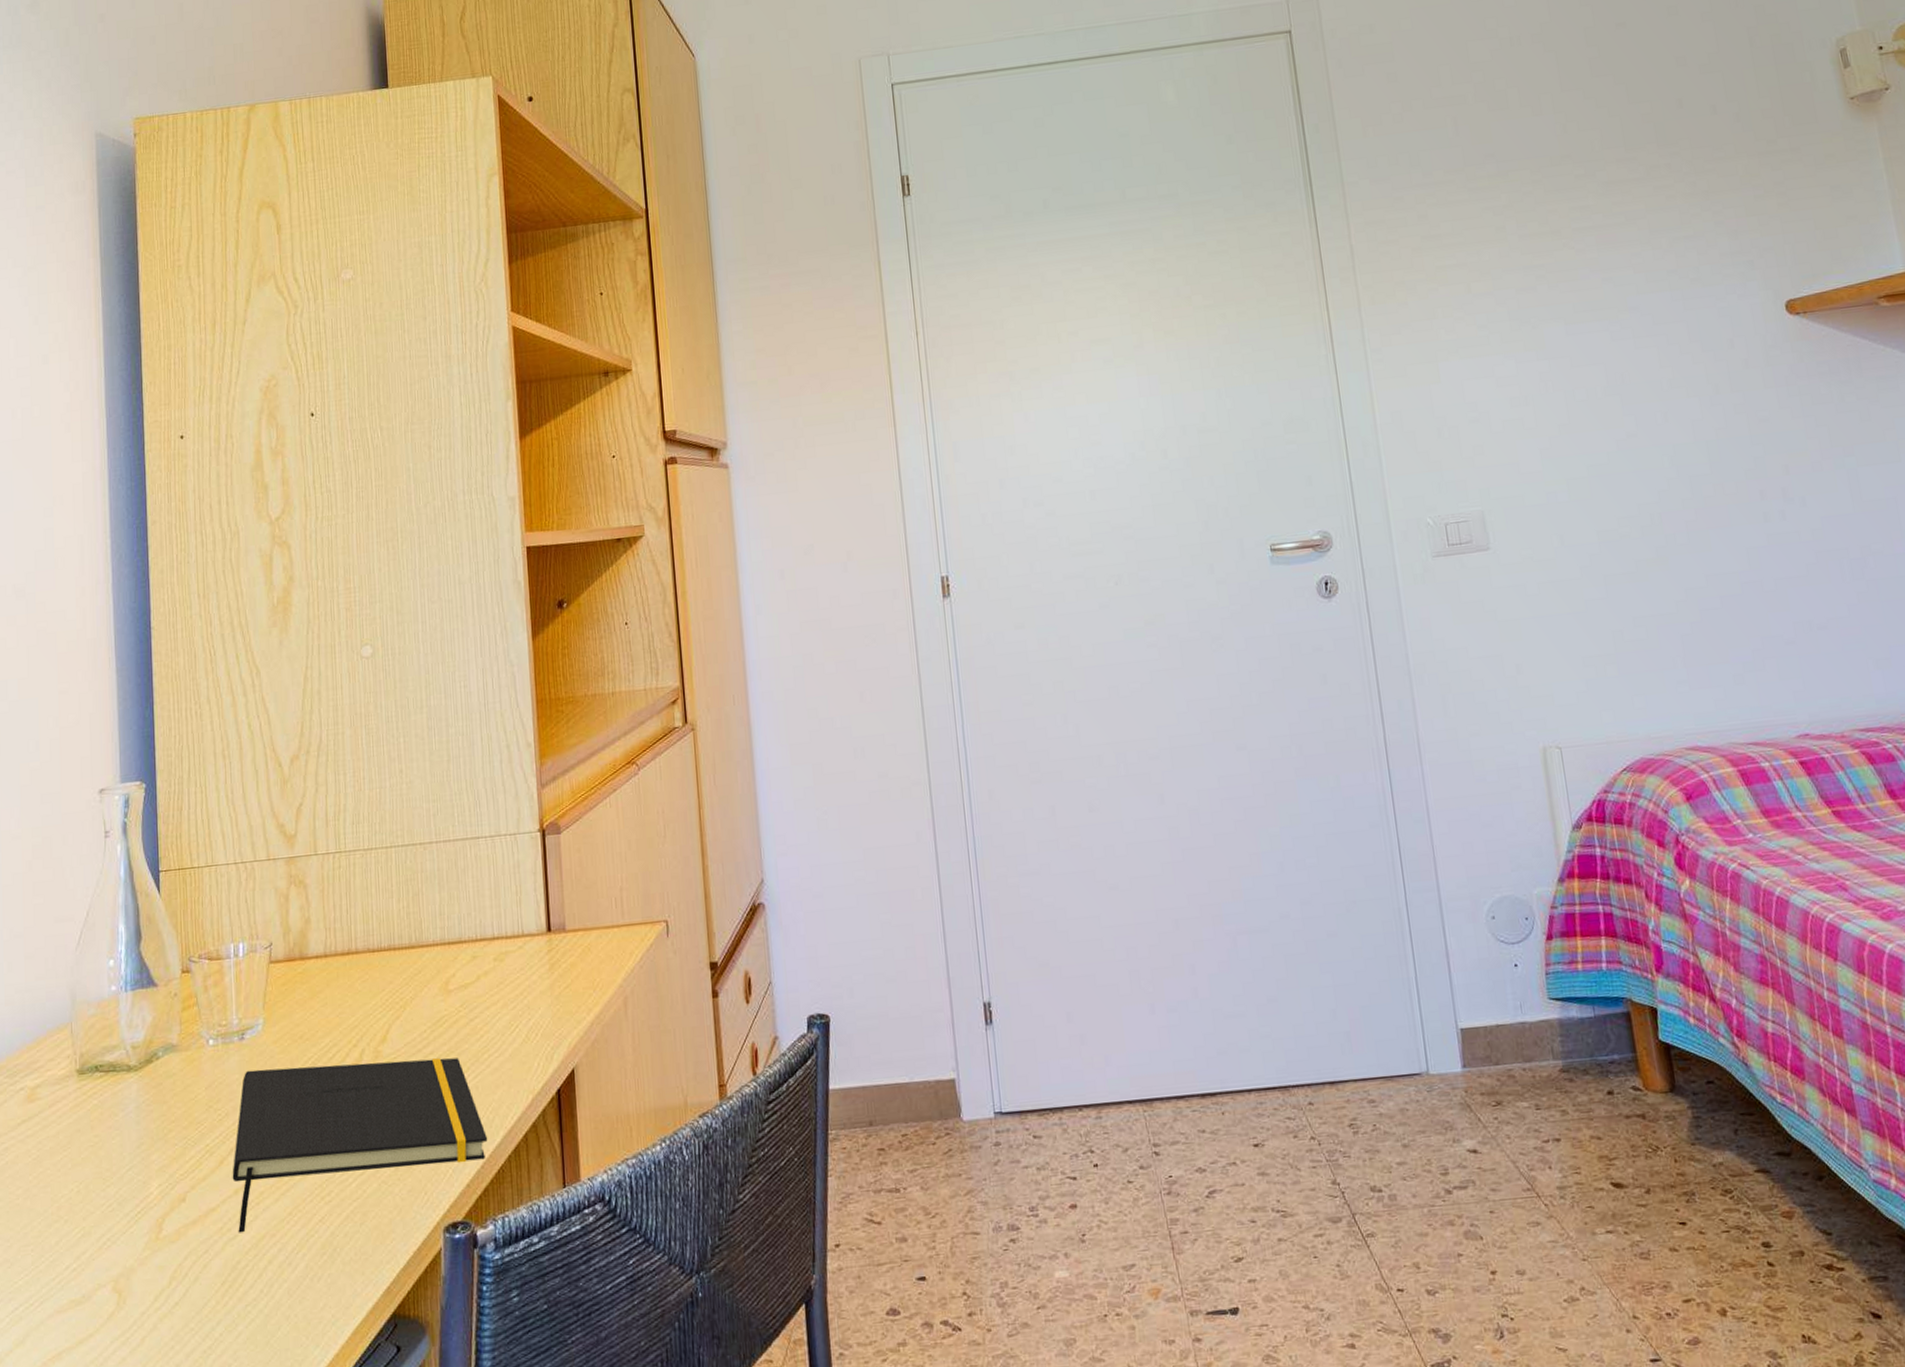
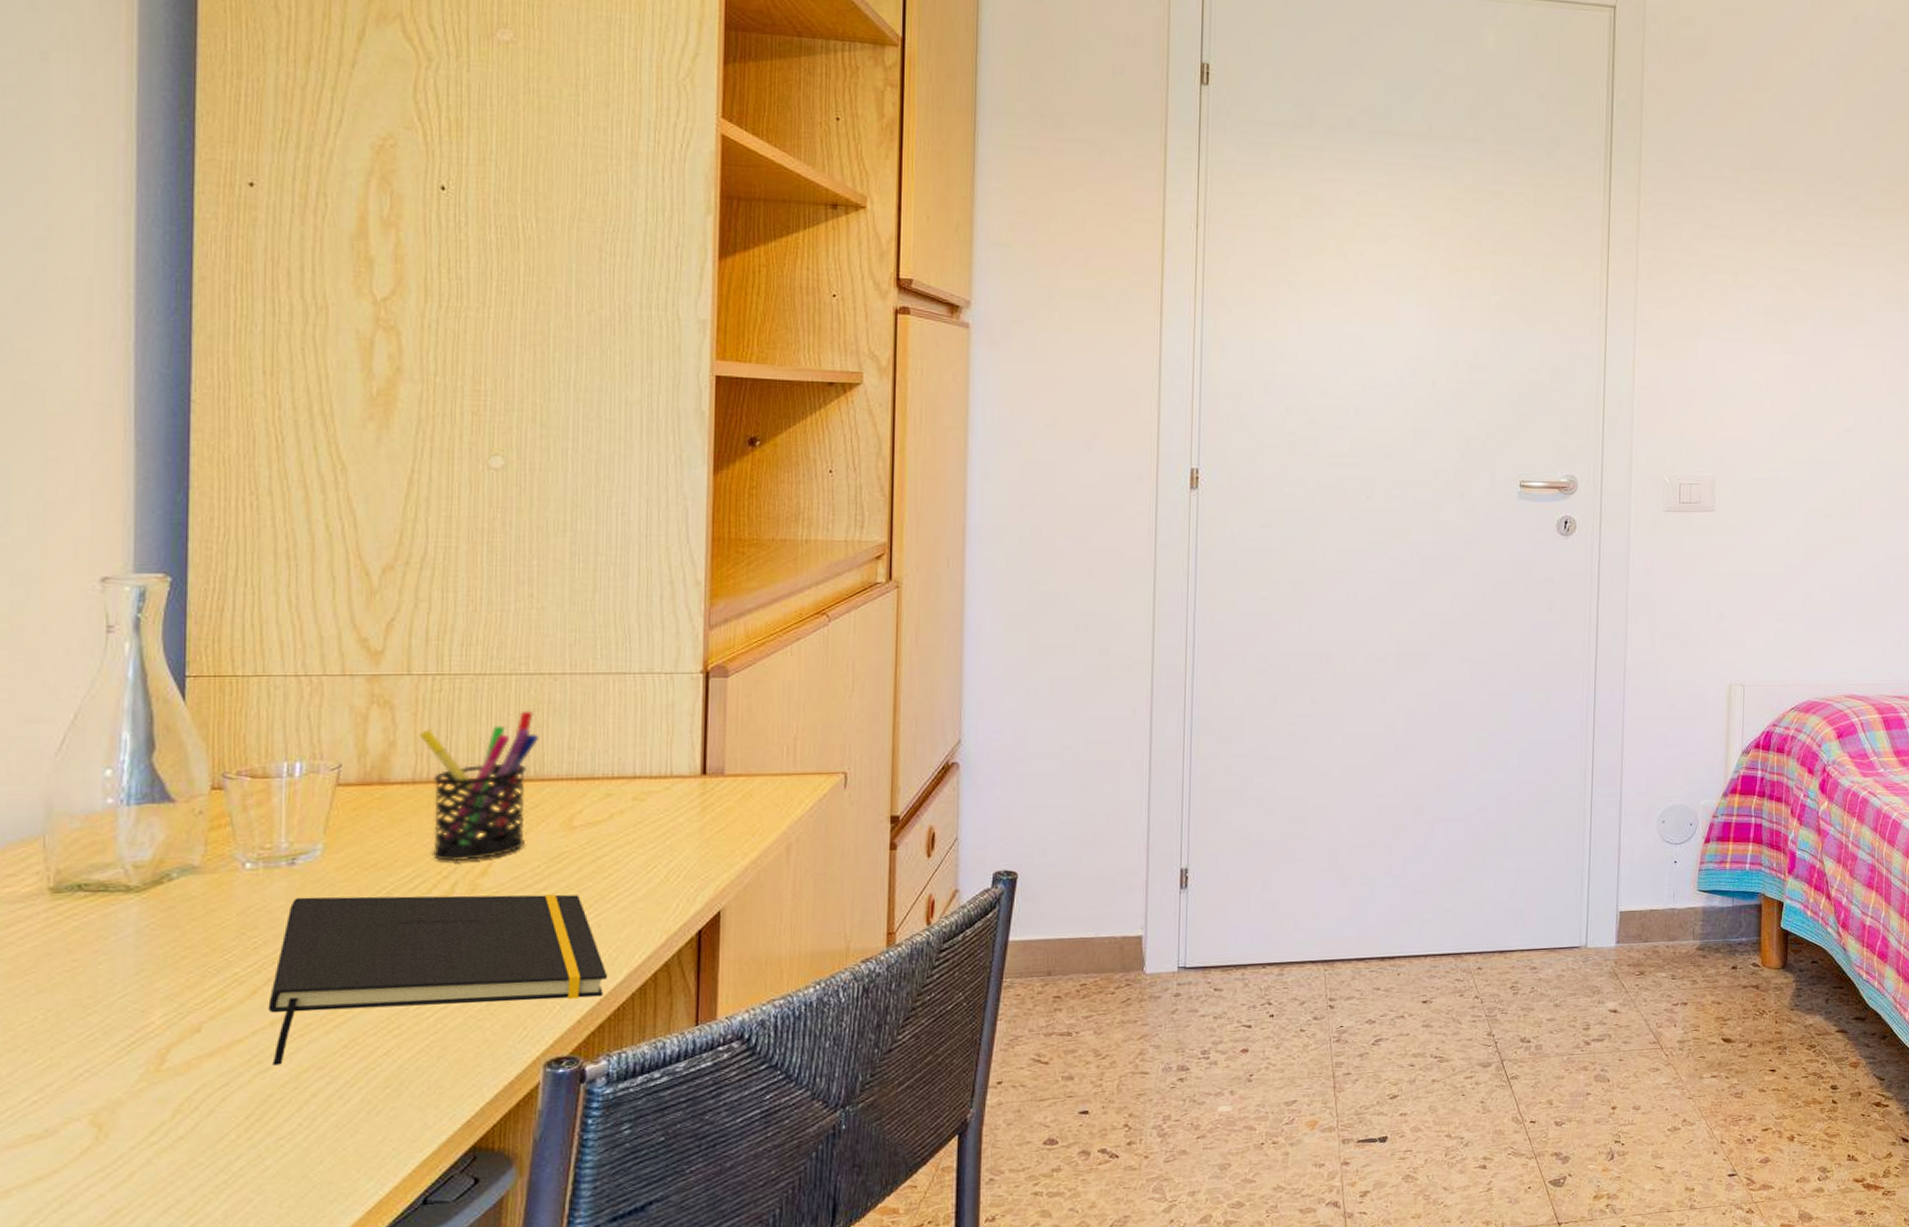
pen holder: none [326,880,416,1031] -> present [418,710,539,862]

